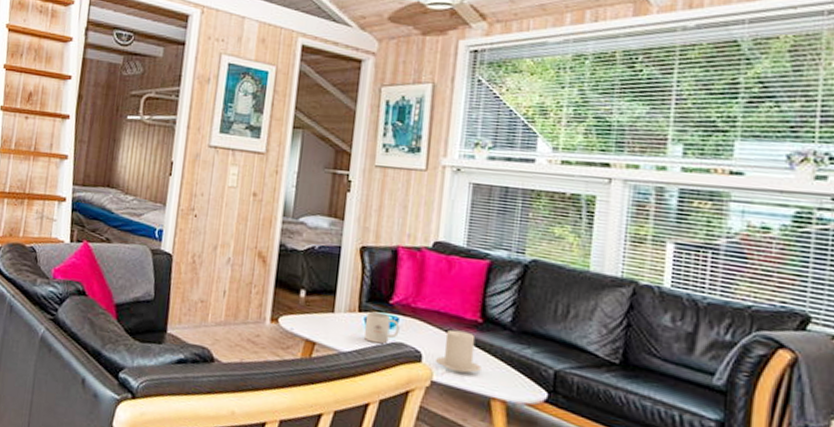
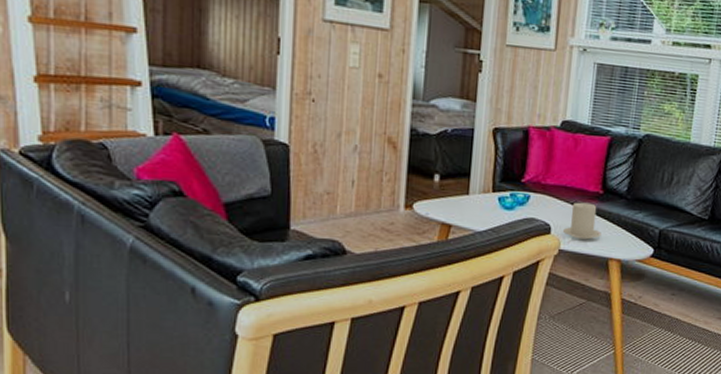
mug: present [364,311,400,344] -> none [498,190,531,221]

